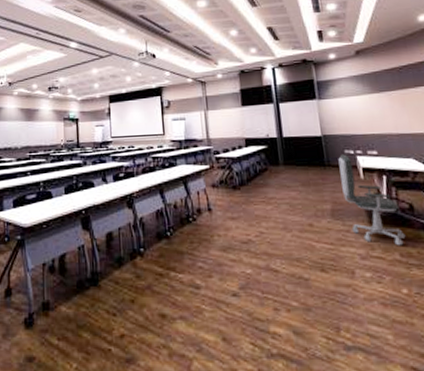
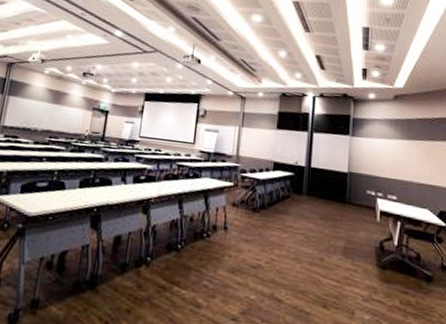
office chair: present [338,154,406,246] -> none [358,194,408,294]

